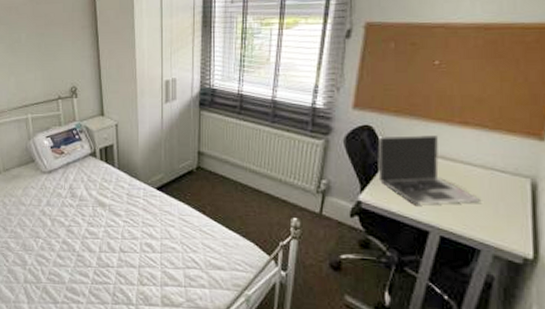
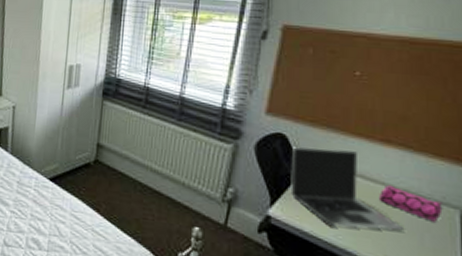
pencil case: none [459,162,515,192] -> present [379,184,443,222]

